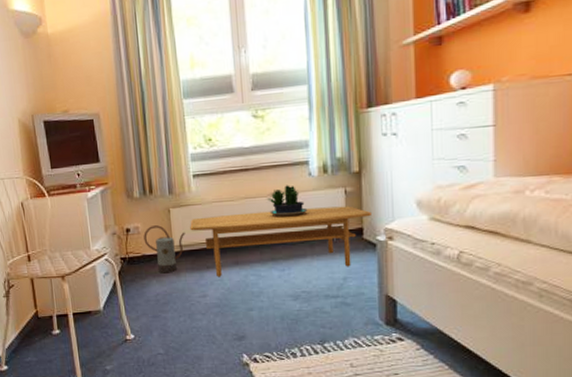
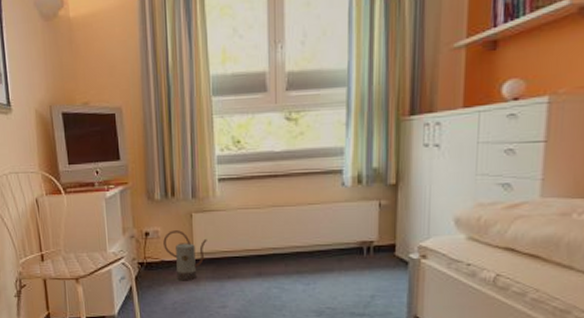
coffee table: present [190,206,371,277] -> none [212,220,406,288]
potted plant: present [267,185,308,217] -> none [296,194,338,228]

